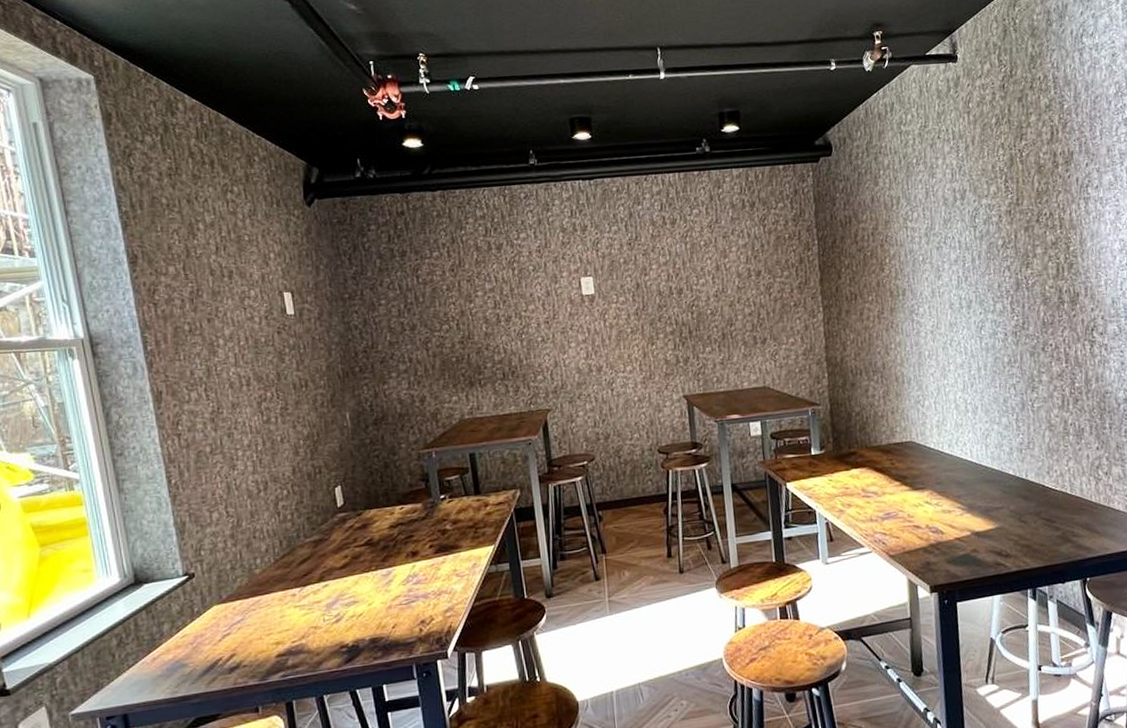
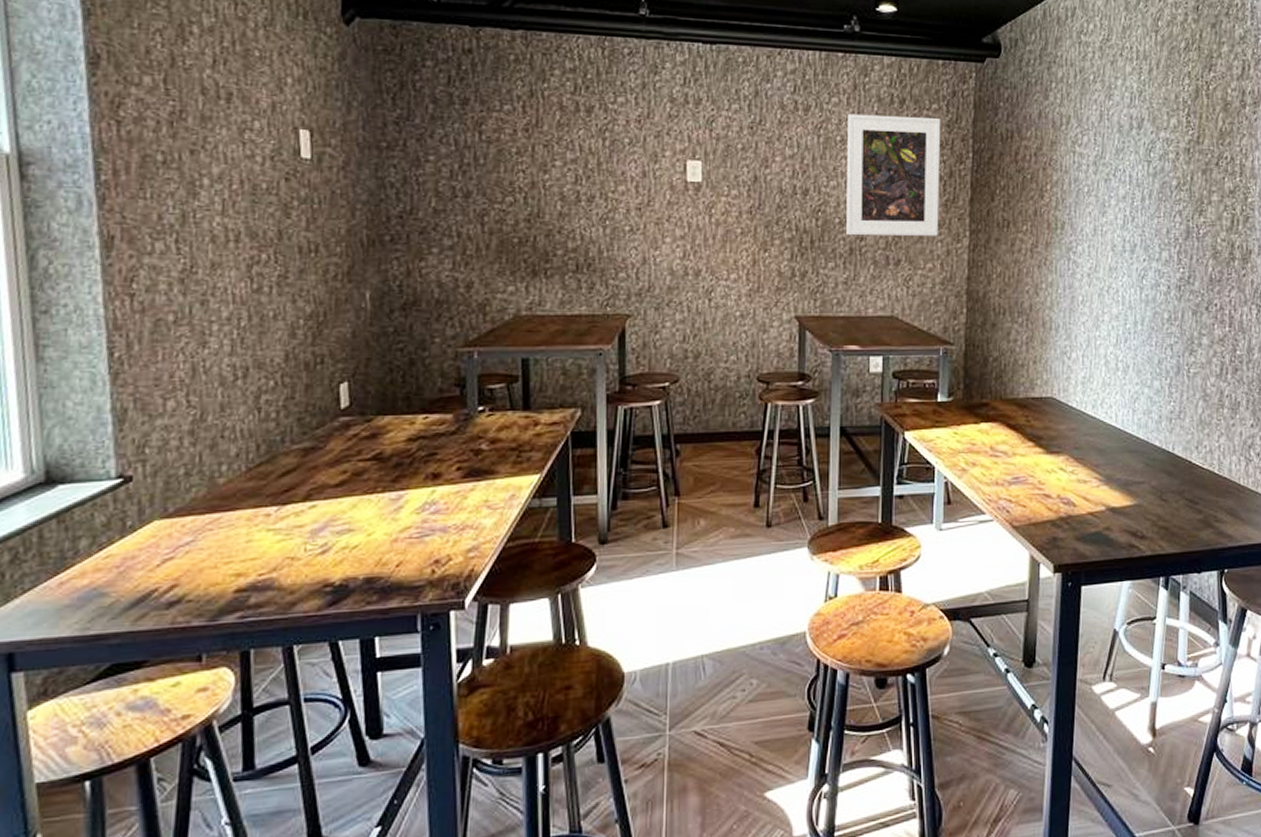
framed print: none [708,215,796,323] -> present [846,113,941,236]

